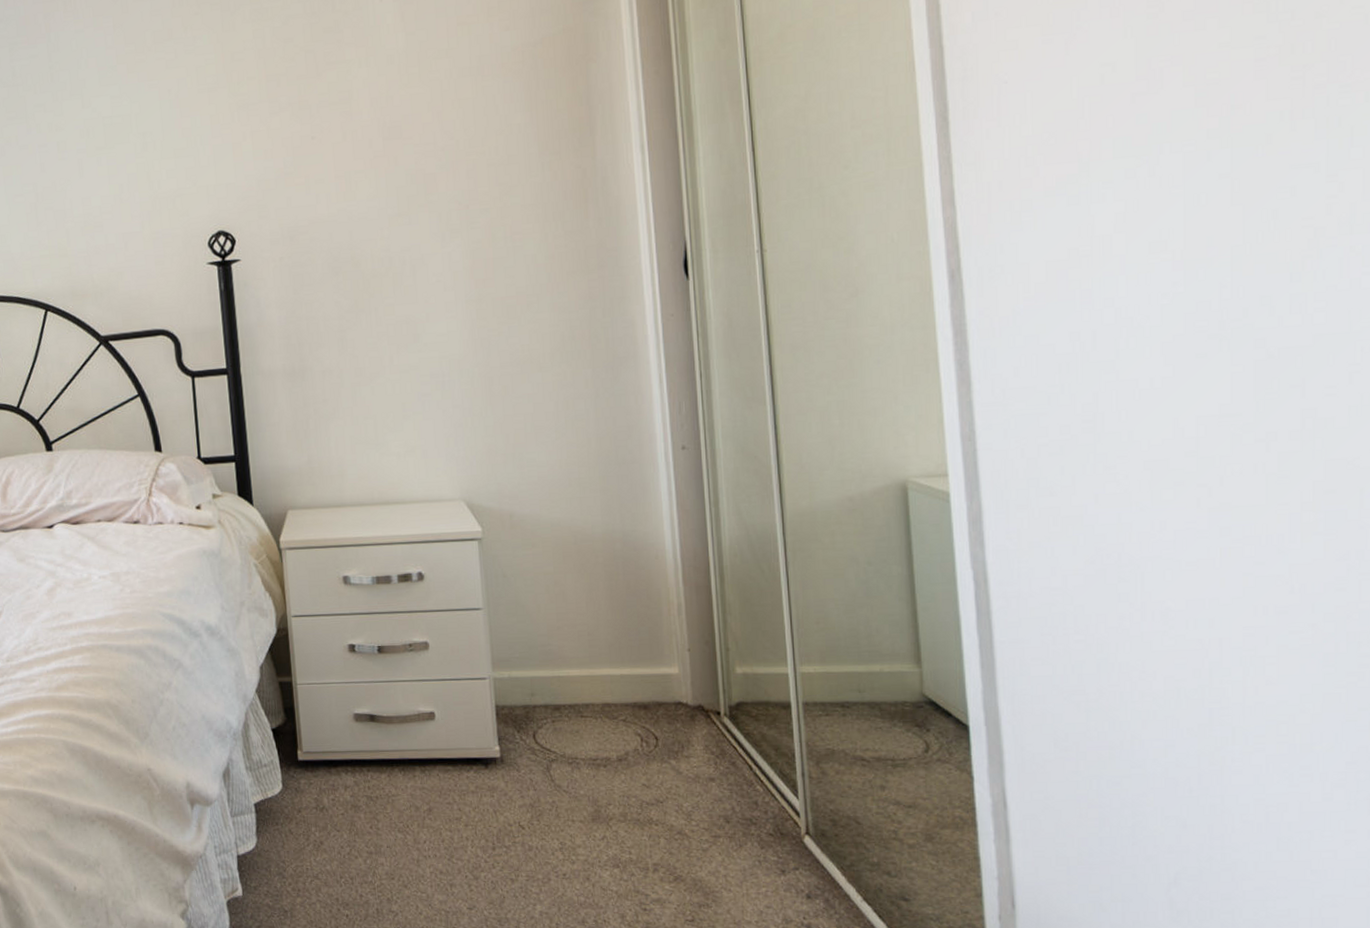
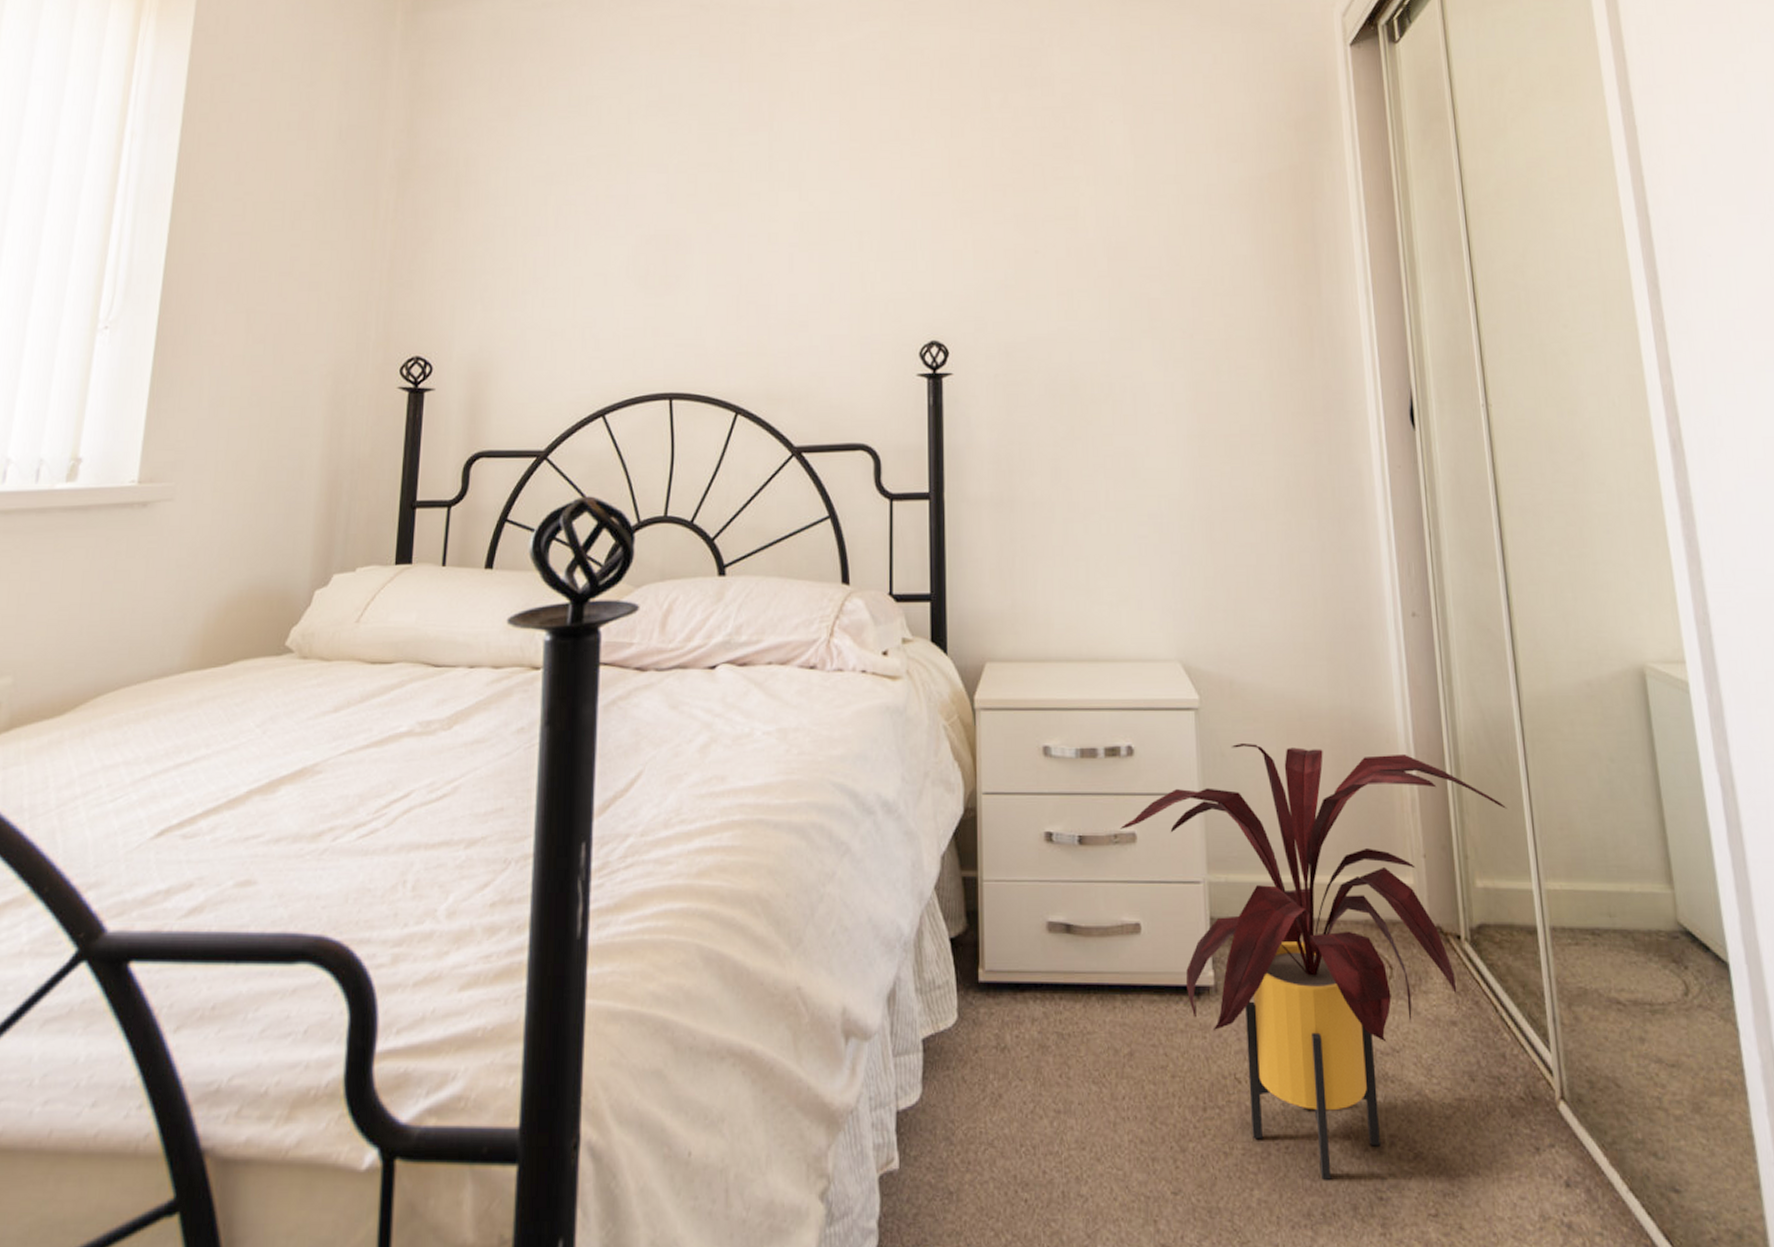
house plant: none [413,565,767,897] -> present [1119,742,1507,1180]

